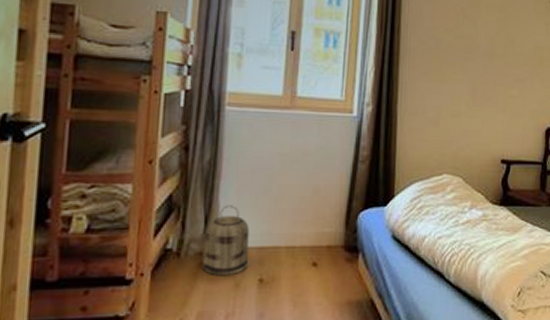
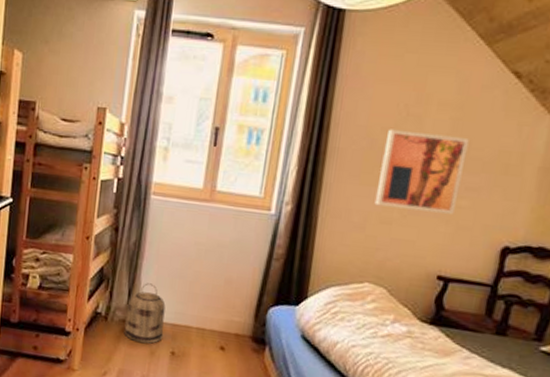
wall art: none [445,29,512,103] -> present [374,129,469,214]

